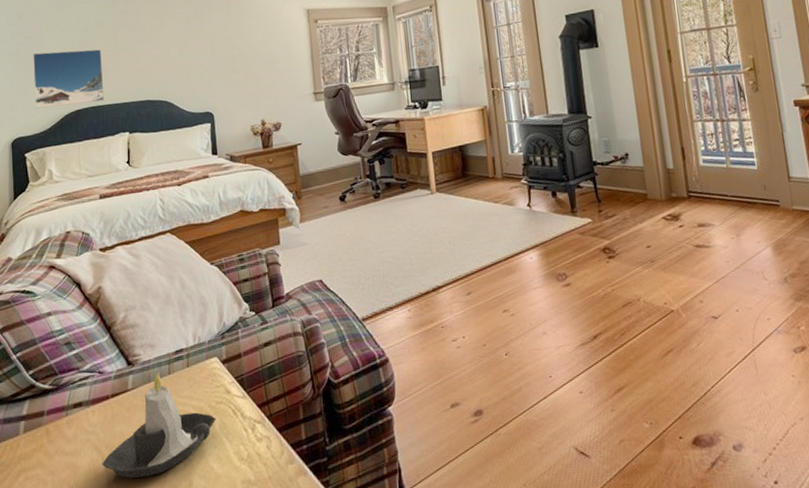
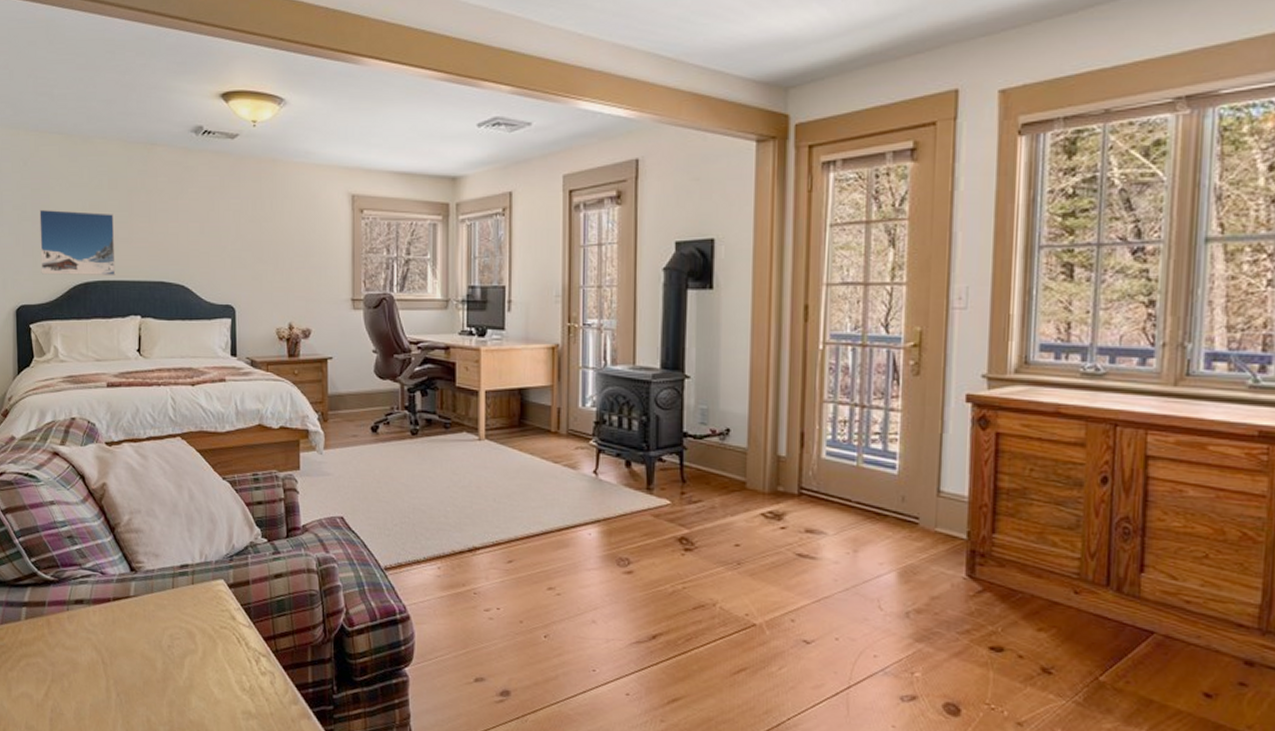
candle: present [102,373,216,478] -> none [101,585,219,687]

